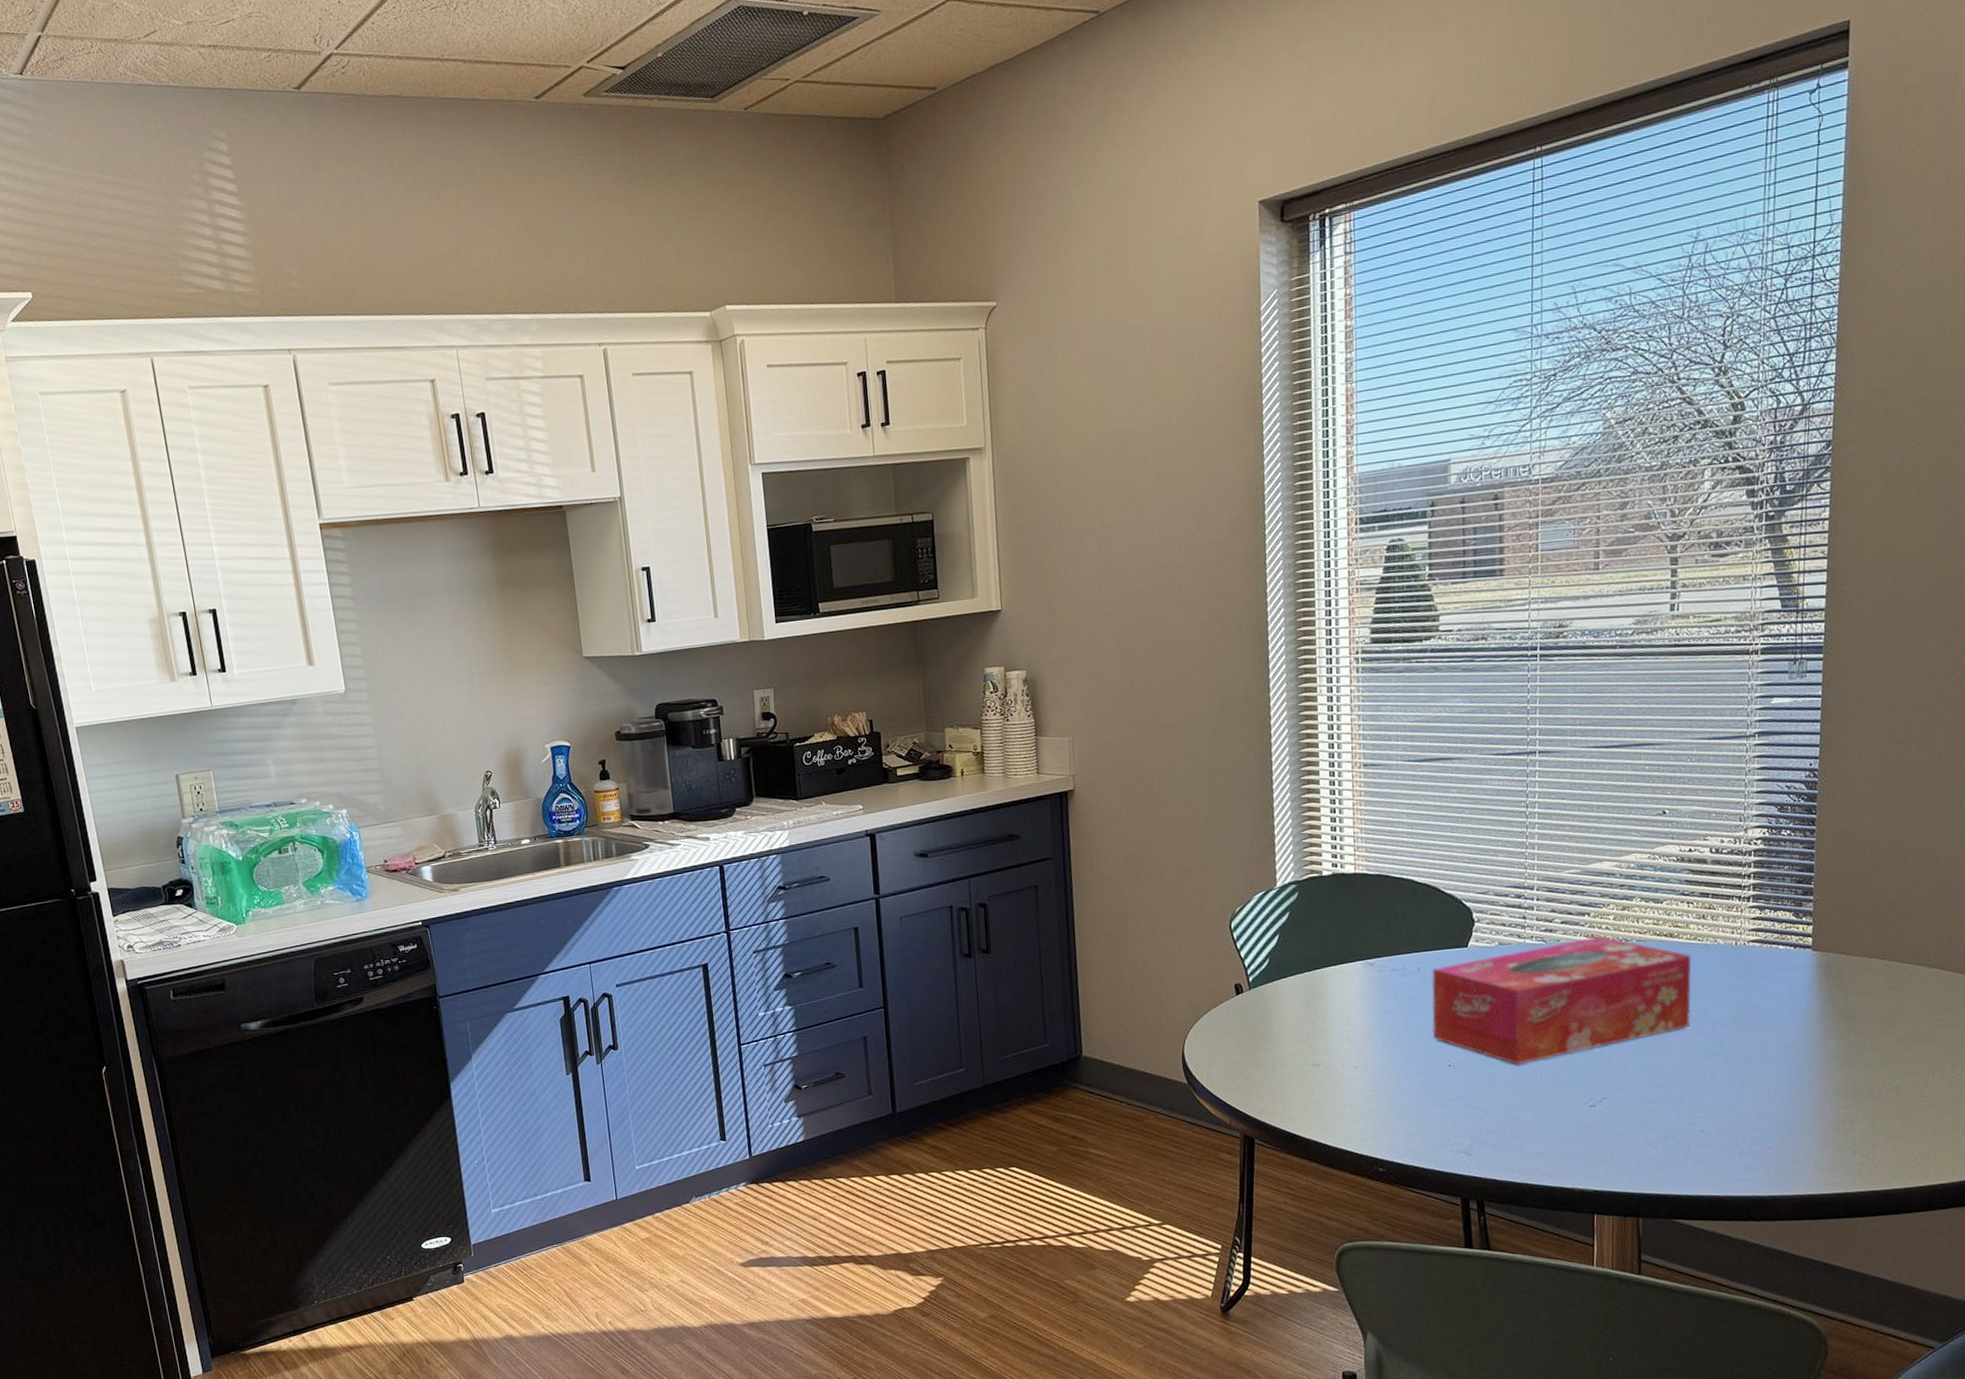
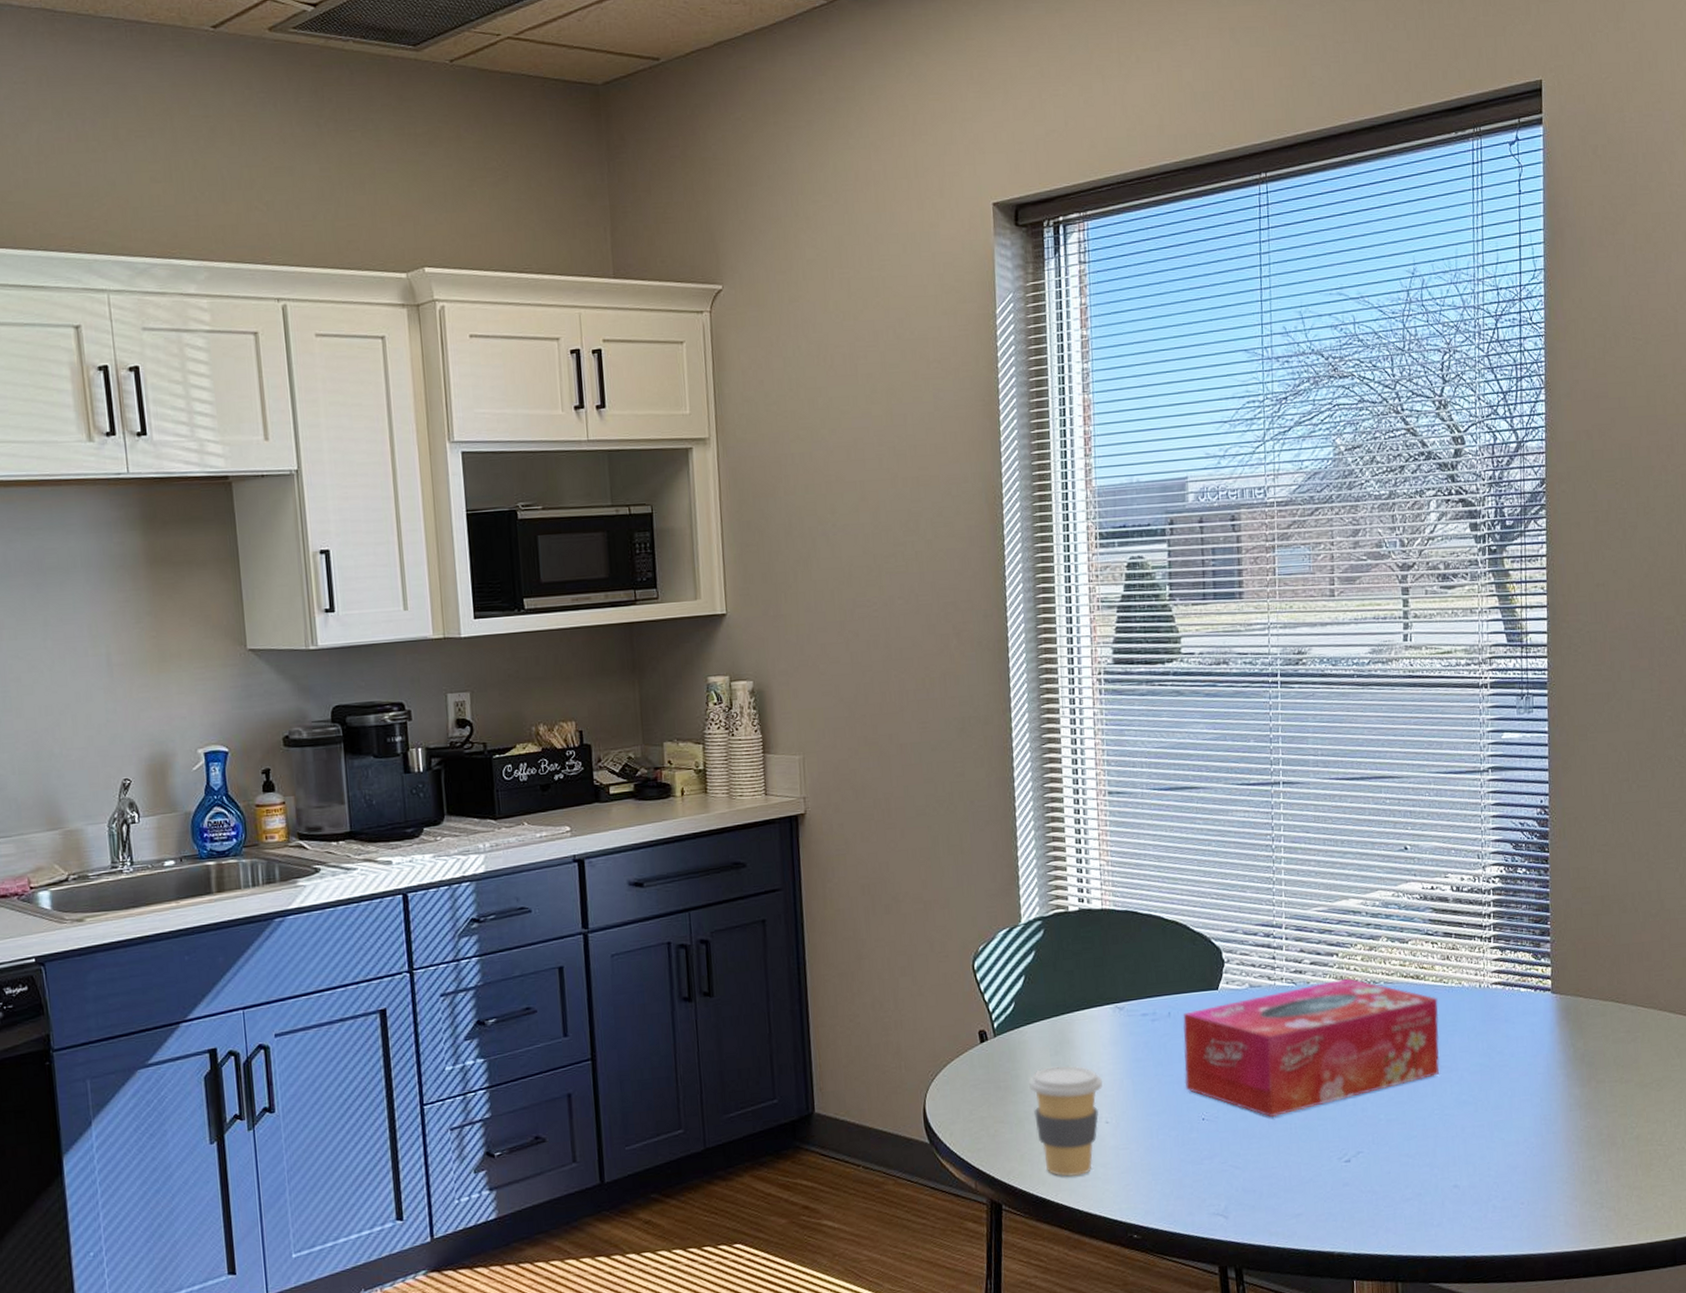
coffee cup: none [1282,1015,1352,1116] -> present [1029,1065,1102,1177]

